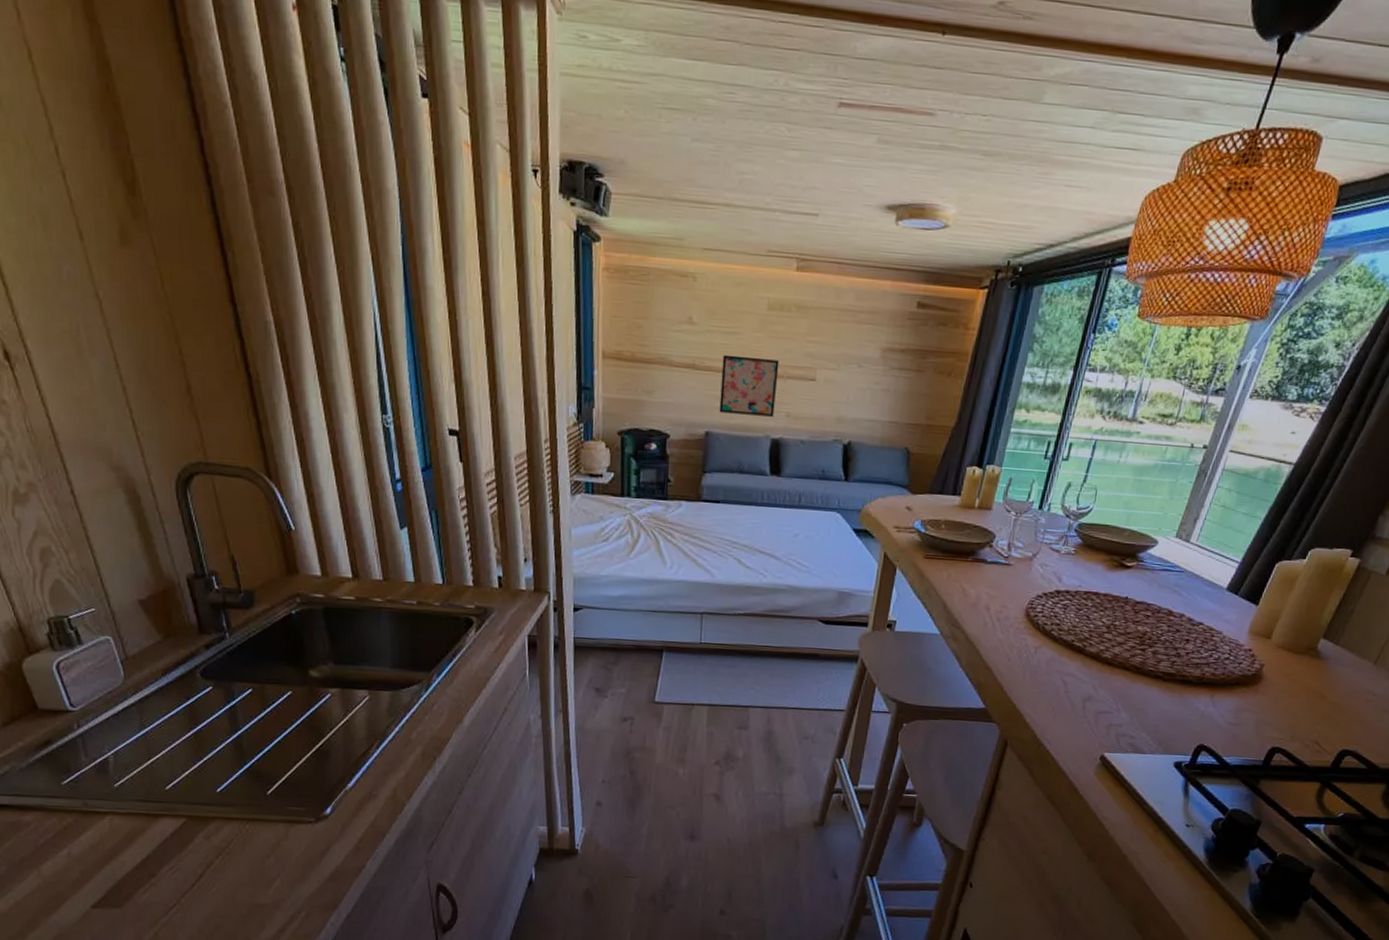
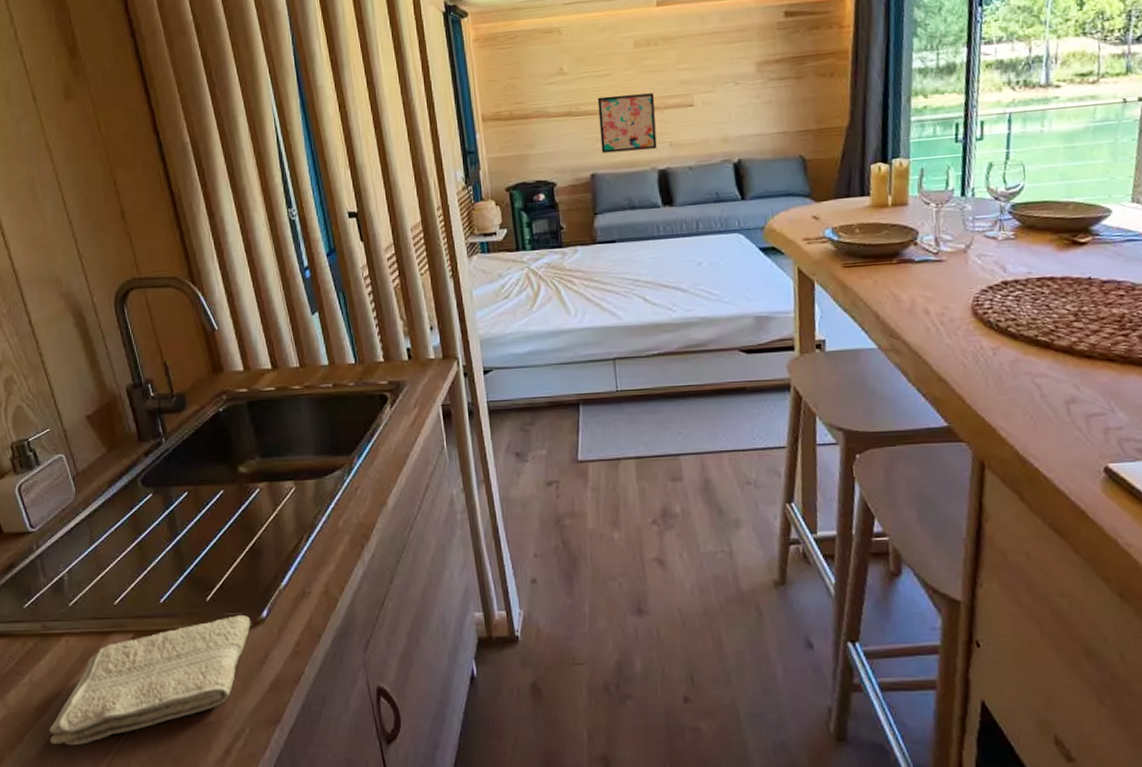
washcloth: none [90,810,314,917] -> present [49,615,251,746]

